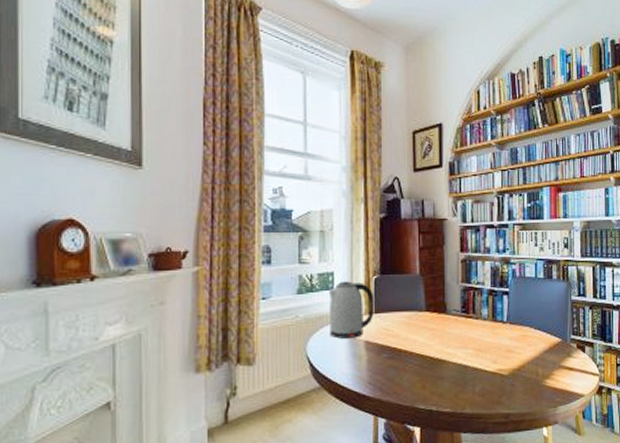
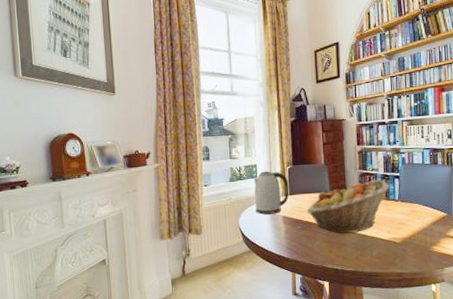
fruit basket: none [396,296,497,364] -> present [307,180,390,234]

